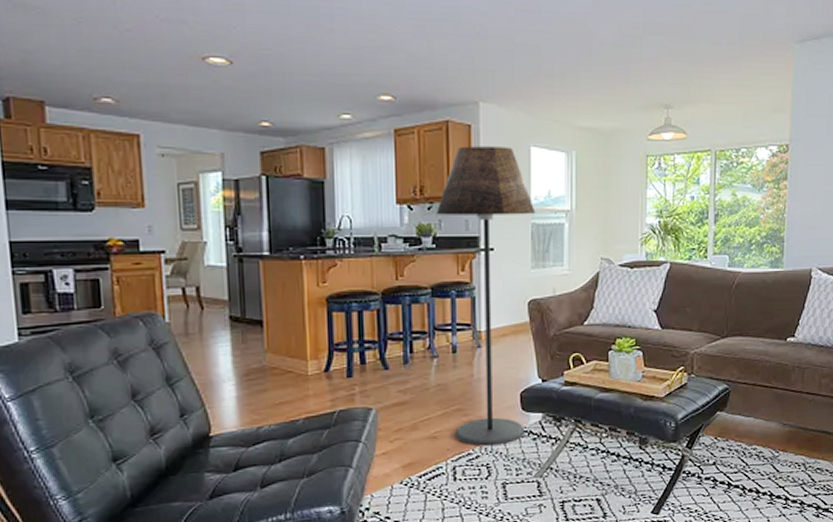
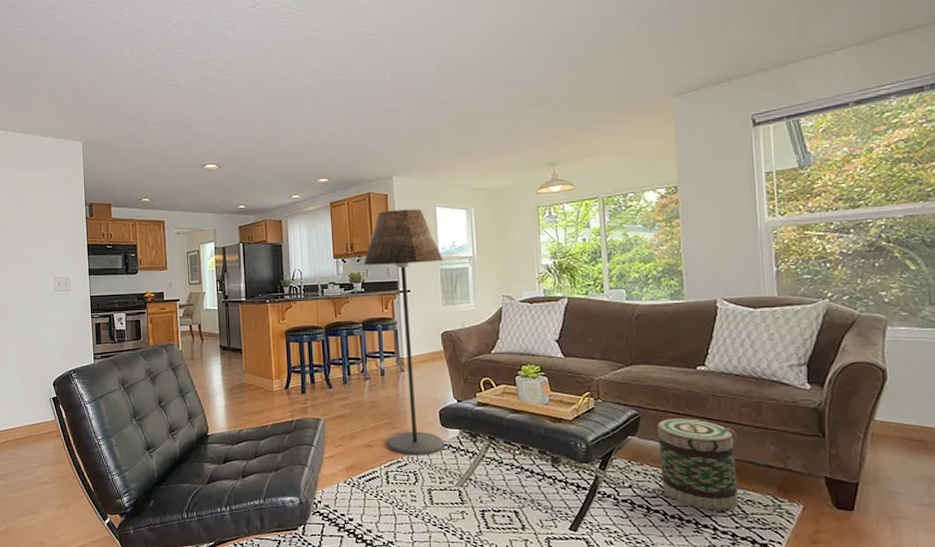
basket: none [743,391,815,481] -> present [658,418,739,511]

